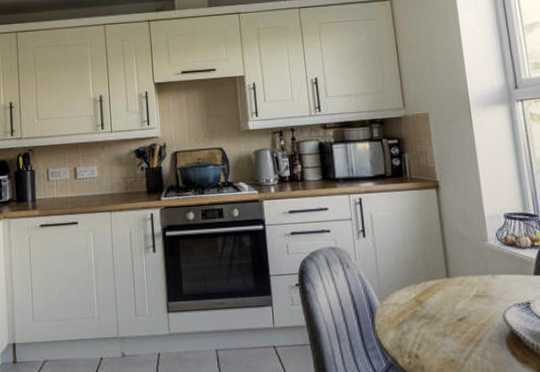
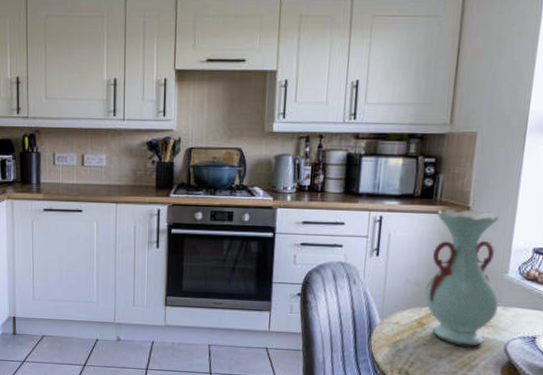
decorative vase: none [410,183,487,321] -> present [424,208,499,347]

